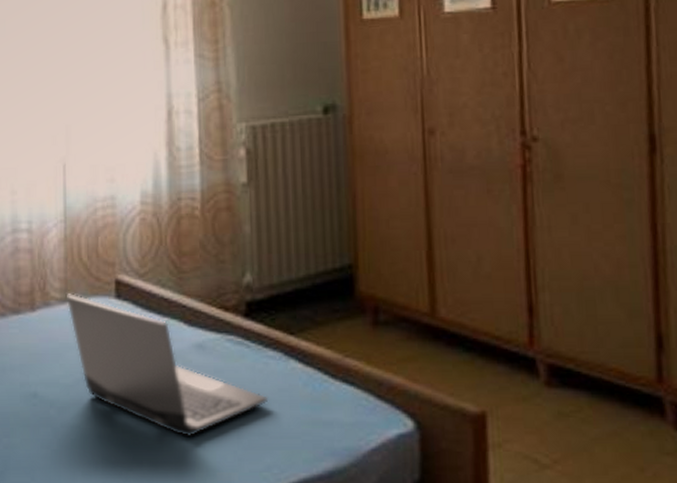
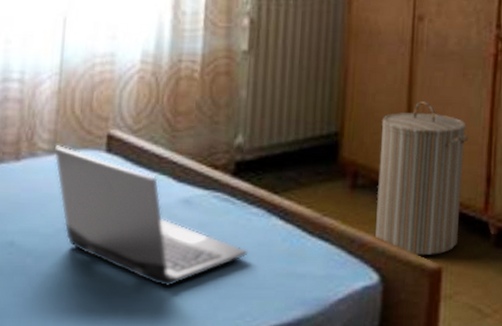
laundry hamper: none [399,224,502,399] -> present [375,101,469,256]

